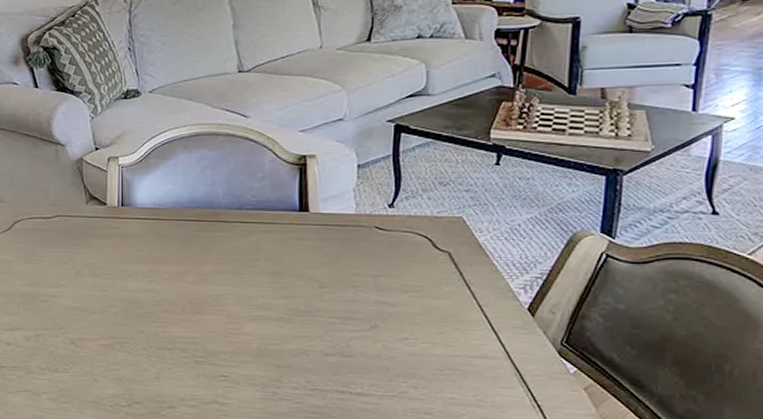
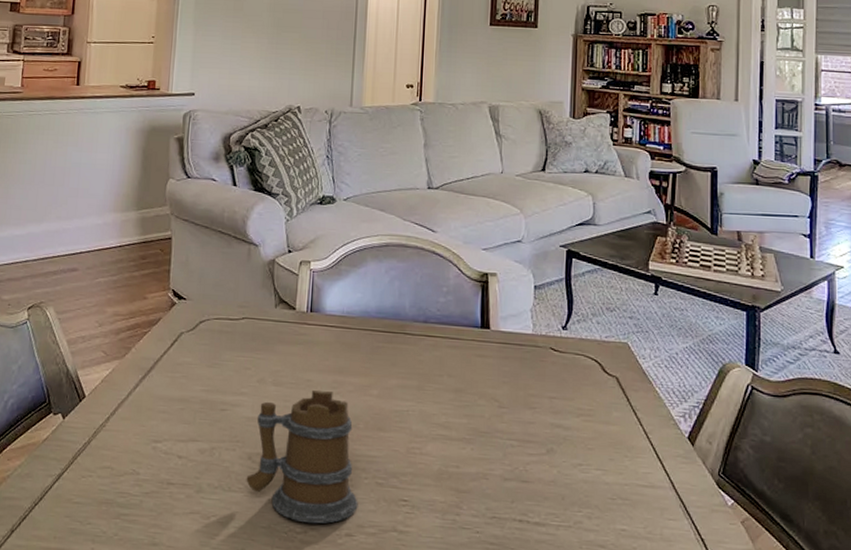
mug: none [71,279,179,398] -> present [246,389,358,524]

